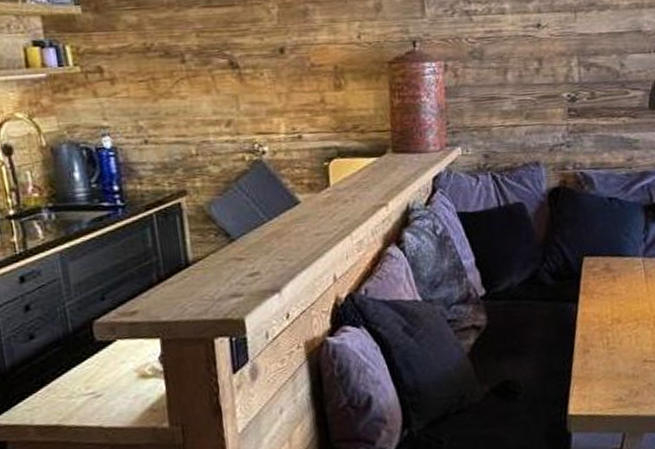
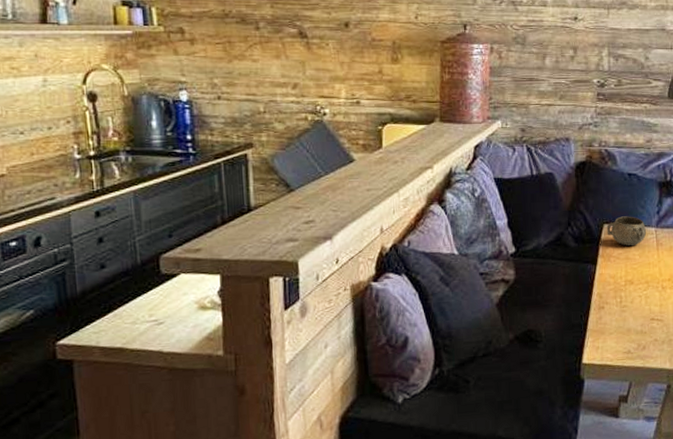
decorative bowl: none [587,246,633,280] -> present [607,216,647,247]

